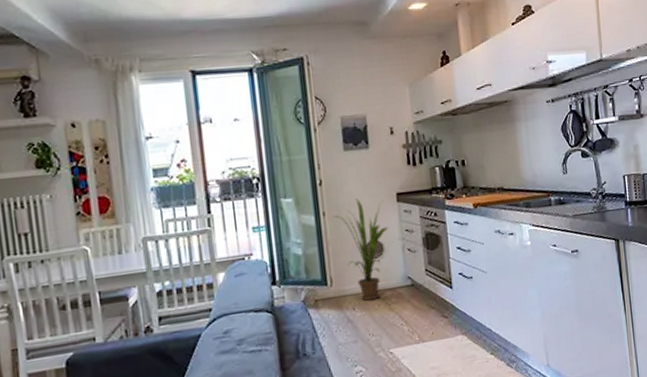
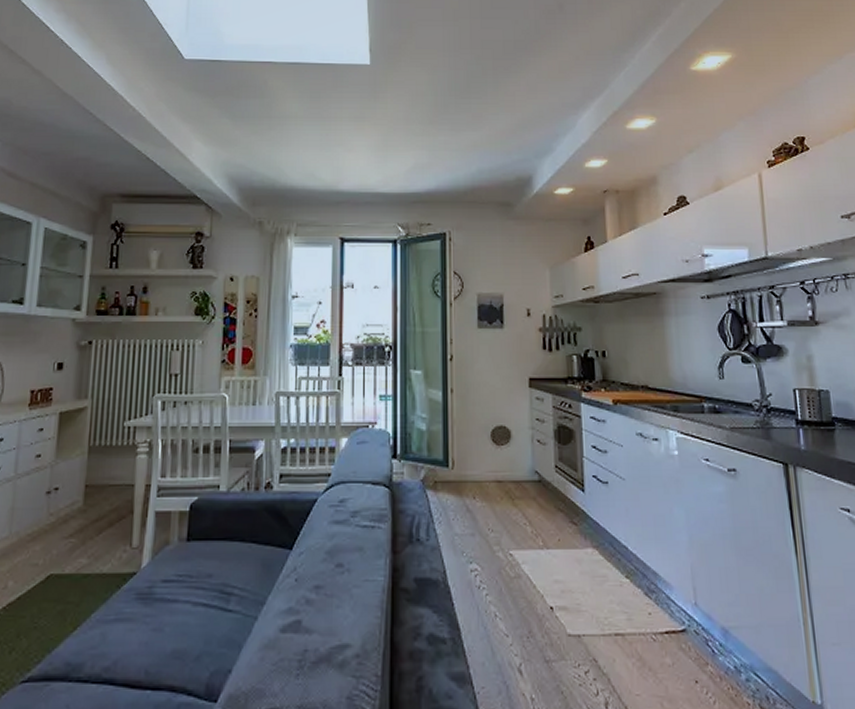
house plant: present [333,198,388,301] -> none [461,378,517,491]

